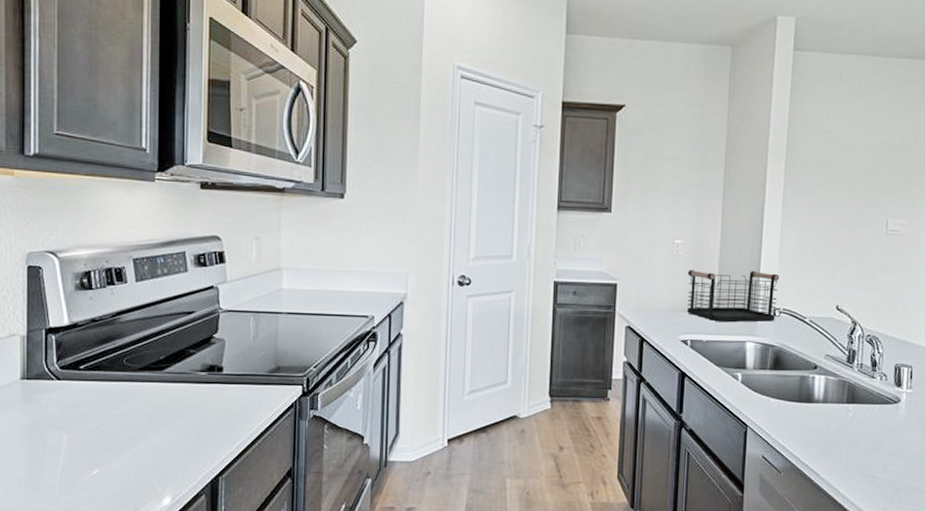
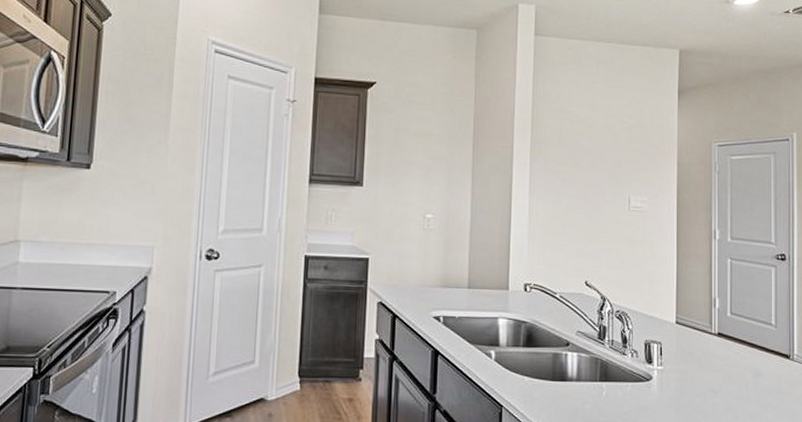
dish rack: present [687,270,780,322] -> none [438,244,530,298]

